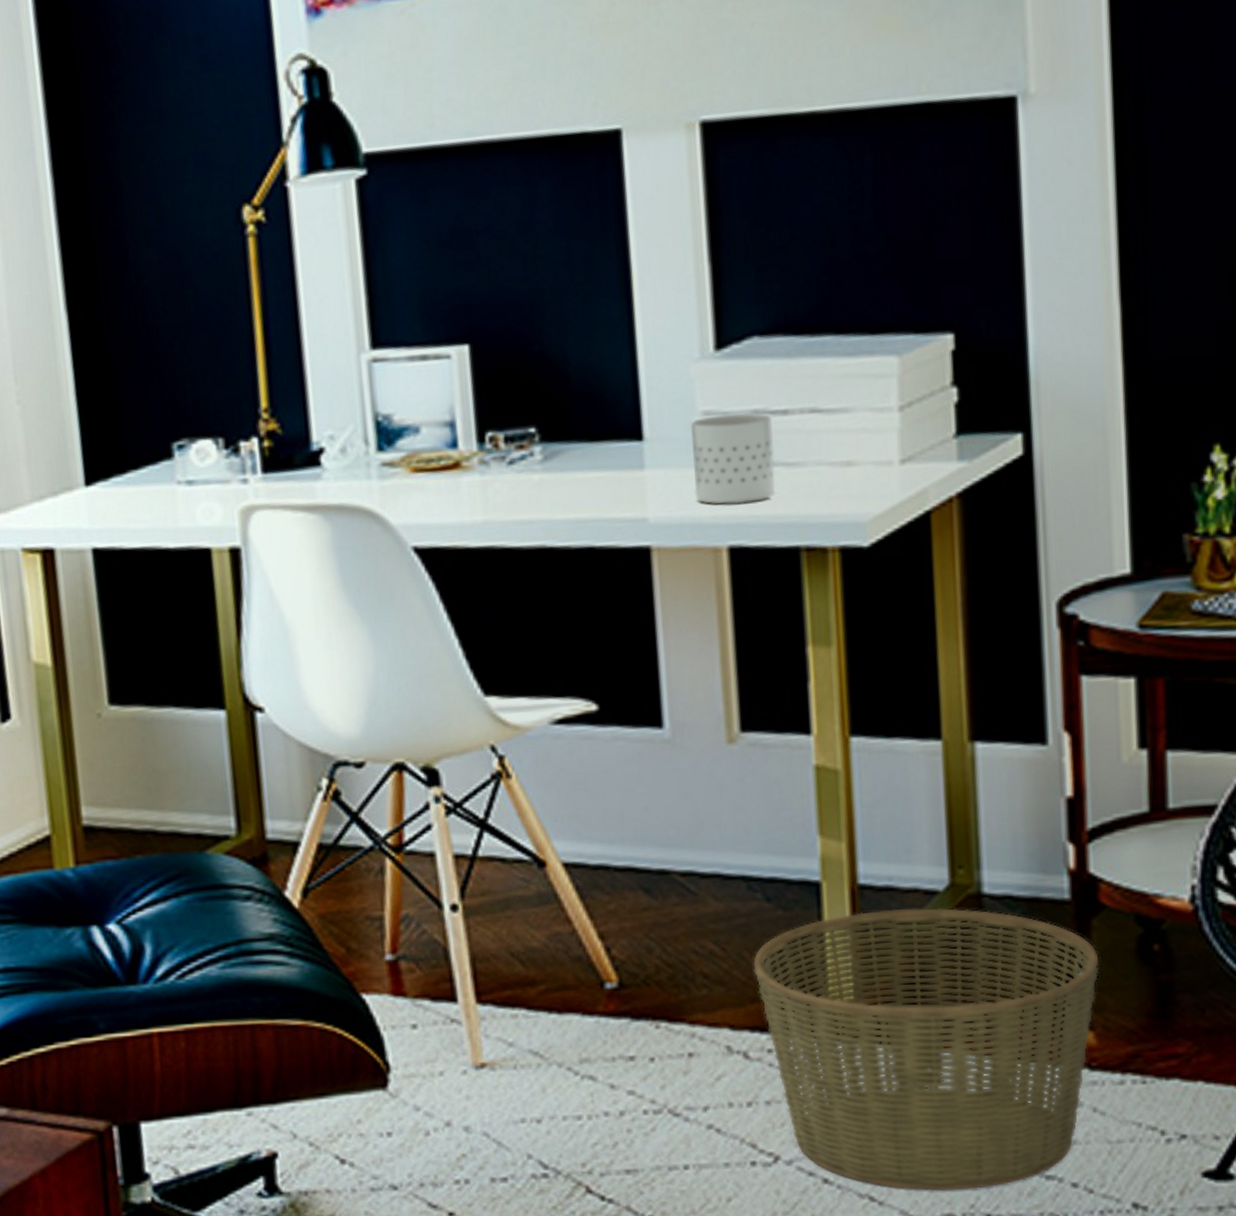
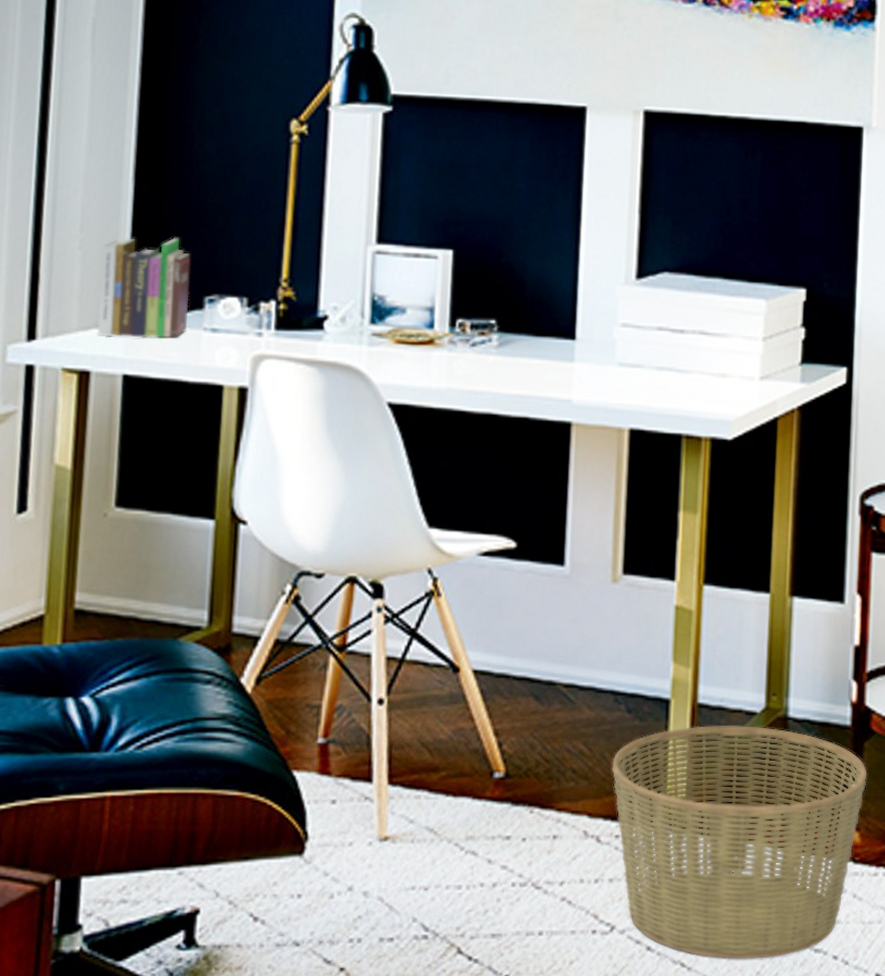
books: none [42,374,157,505] -> present [97,237,191,338]
mug: present [691,412,776,505] -> none [609,327,672,397]

